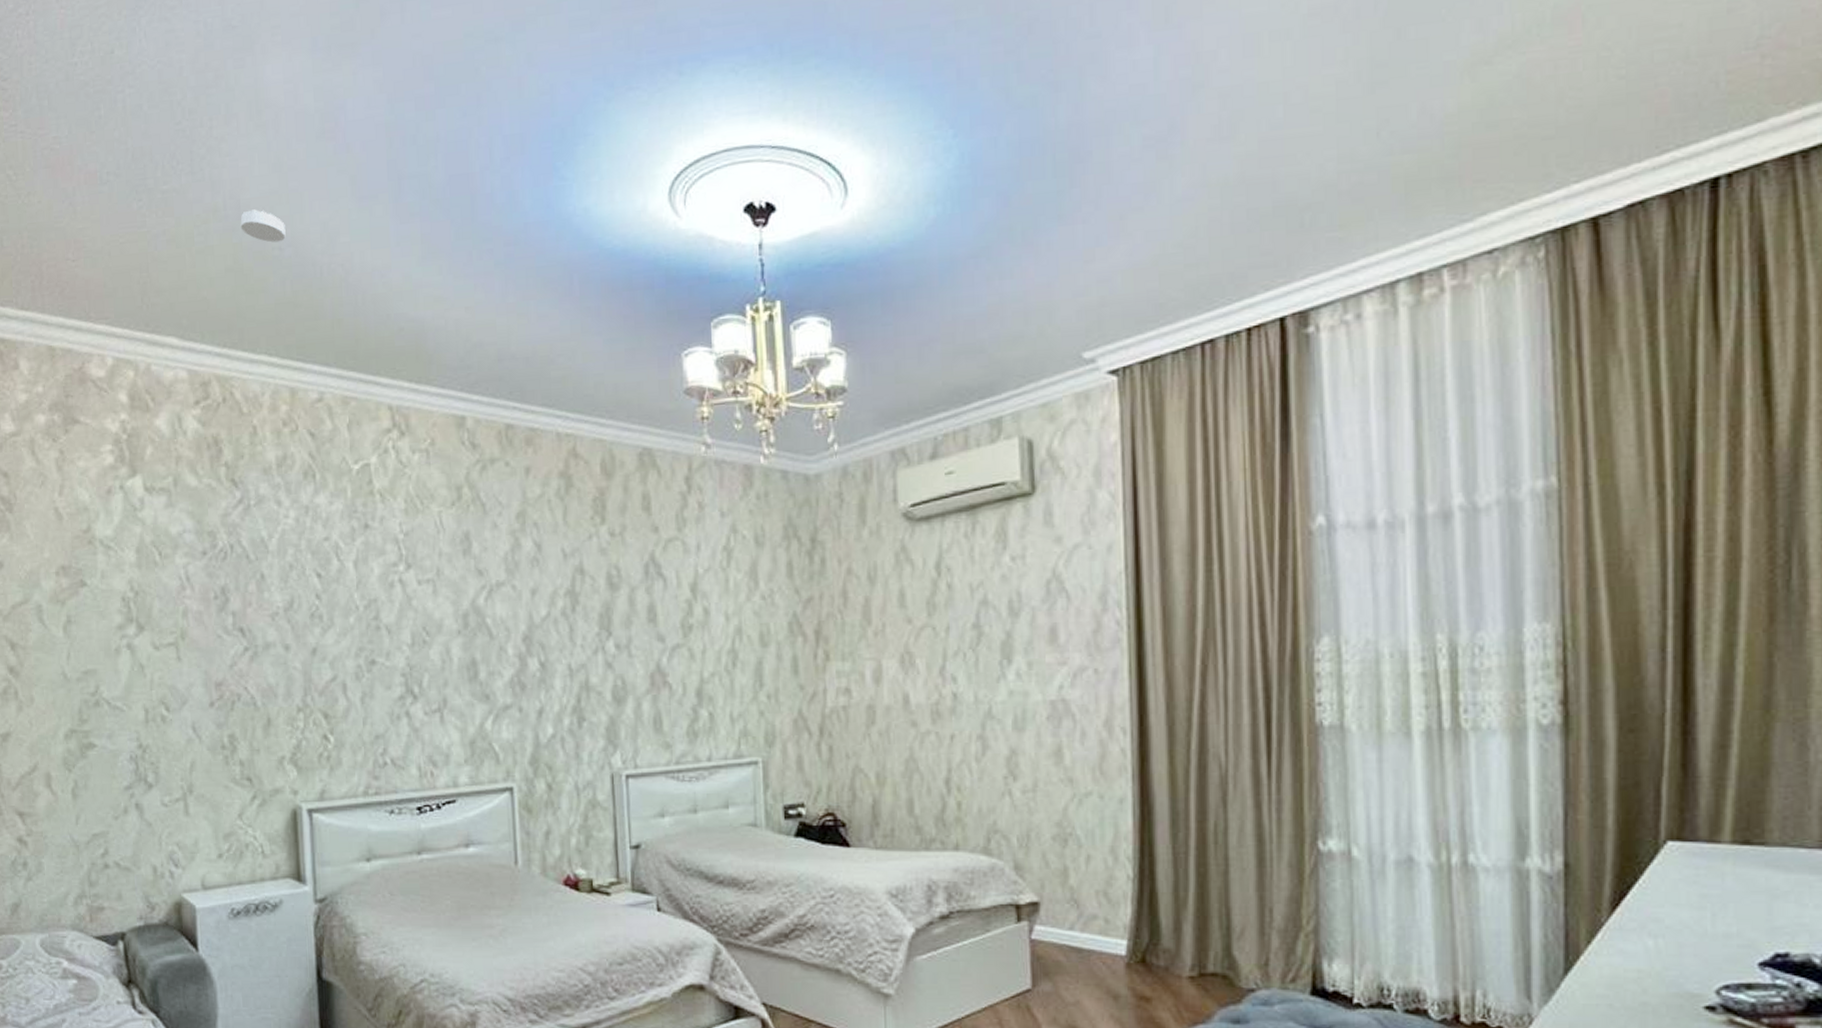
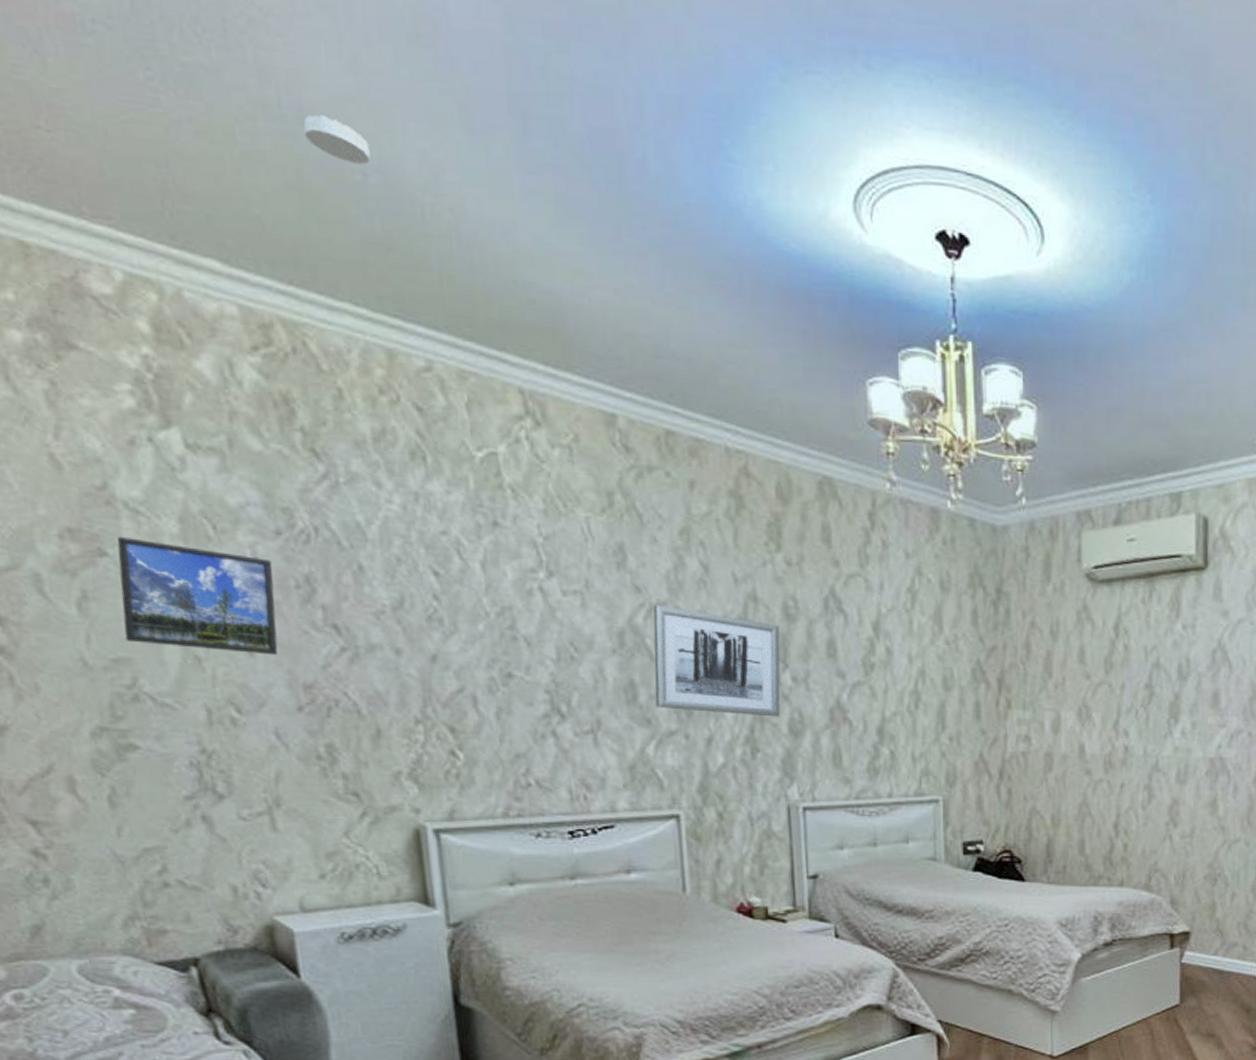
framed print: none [93,569,199,659] -> present [116,537,278,656]
wall art: none [493,585,605,686] -> present [653,604,781,717]

